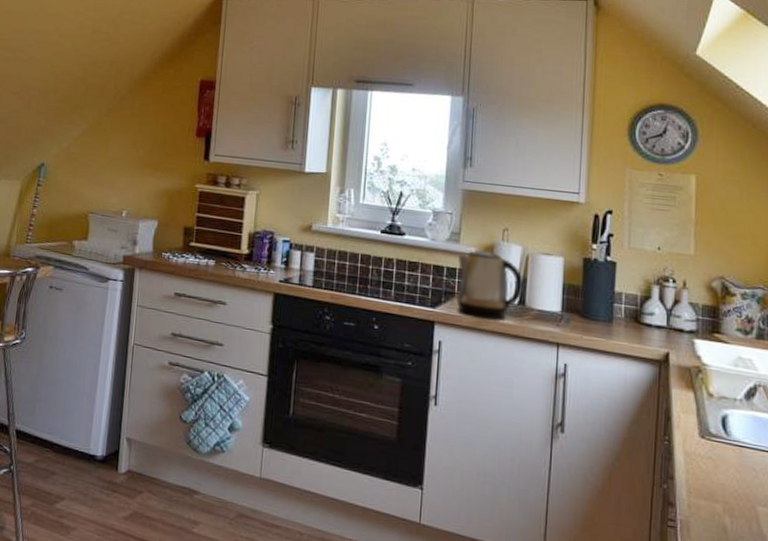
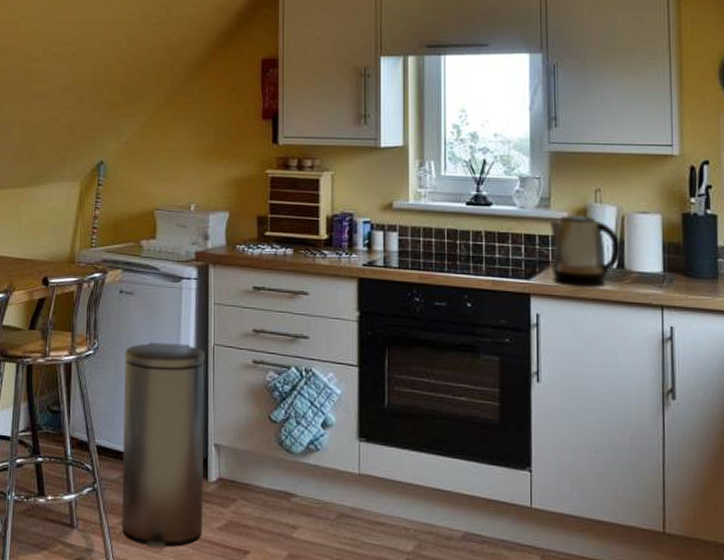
pedal bin: none [33,337,125,532] -> present [122,342,205,548]

